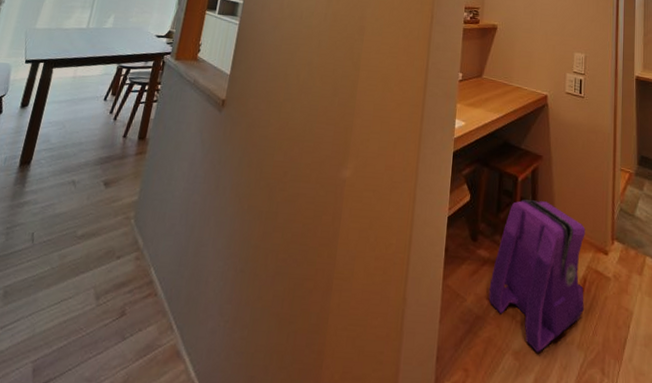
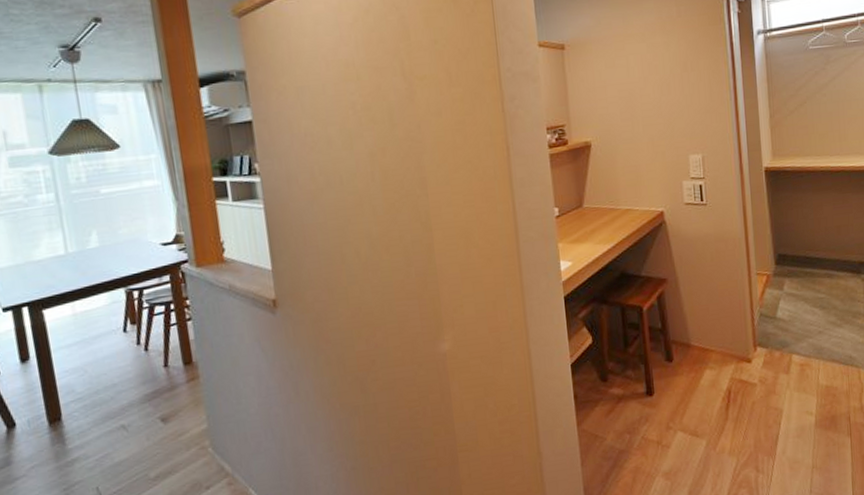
backpack: present [488,199,586,352] -> none [628,325,732,468]

